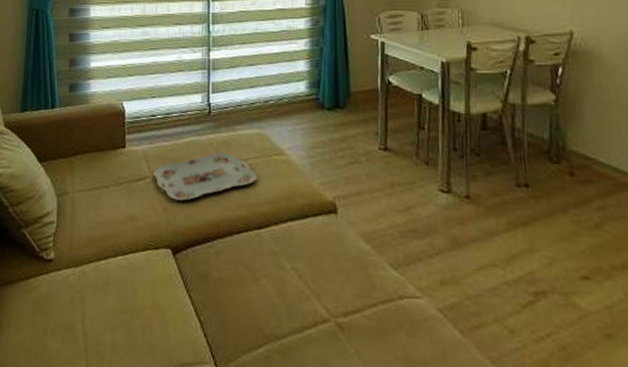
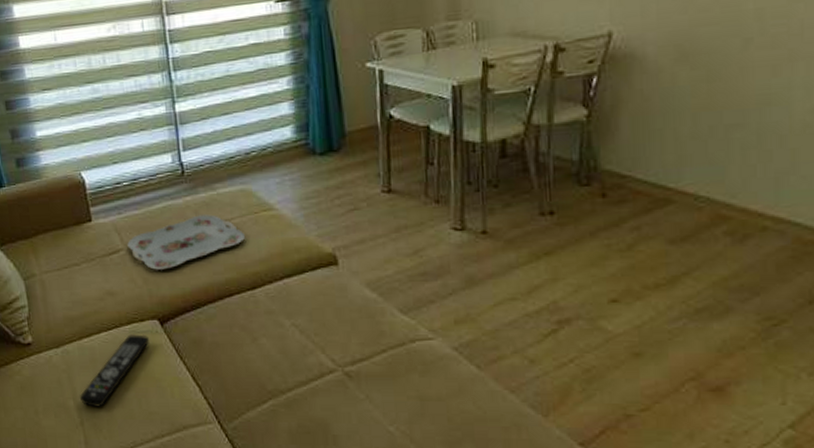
remote control: none [87,261,161,334] -> present [79,334,150,407]

